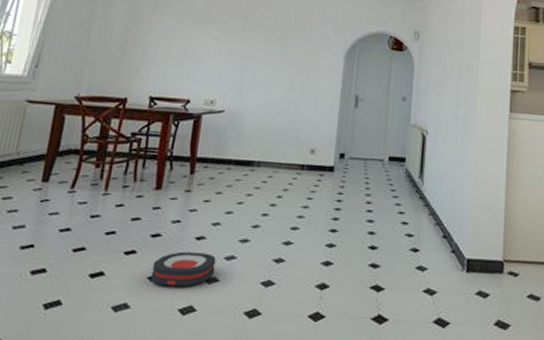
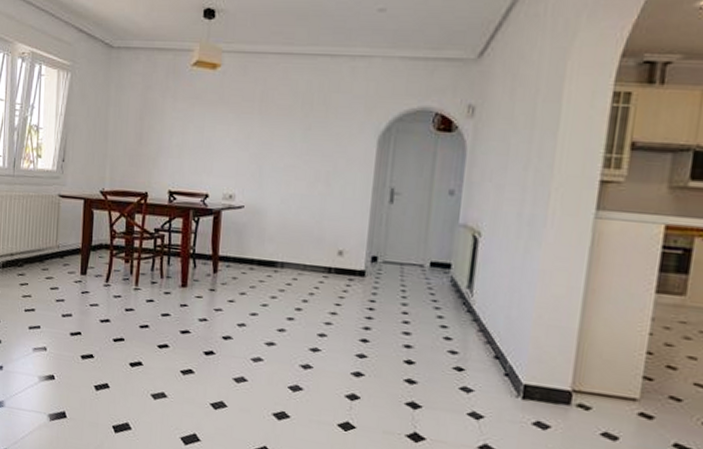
robot vacuum: present [150,251,216,287] -> none [183,349,243,383]

